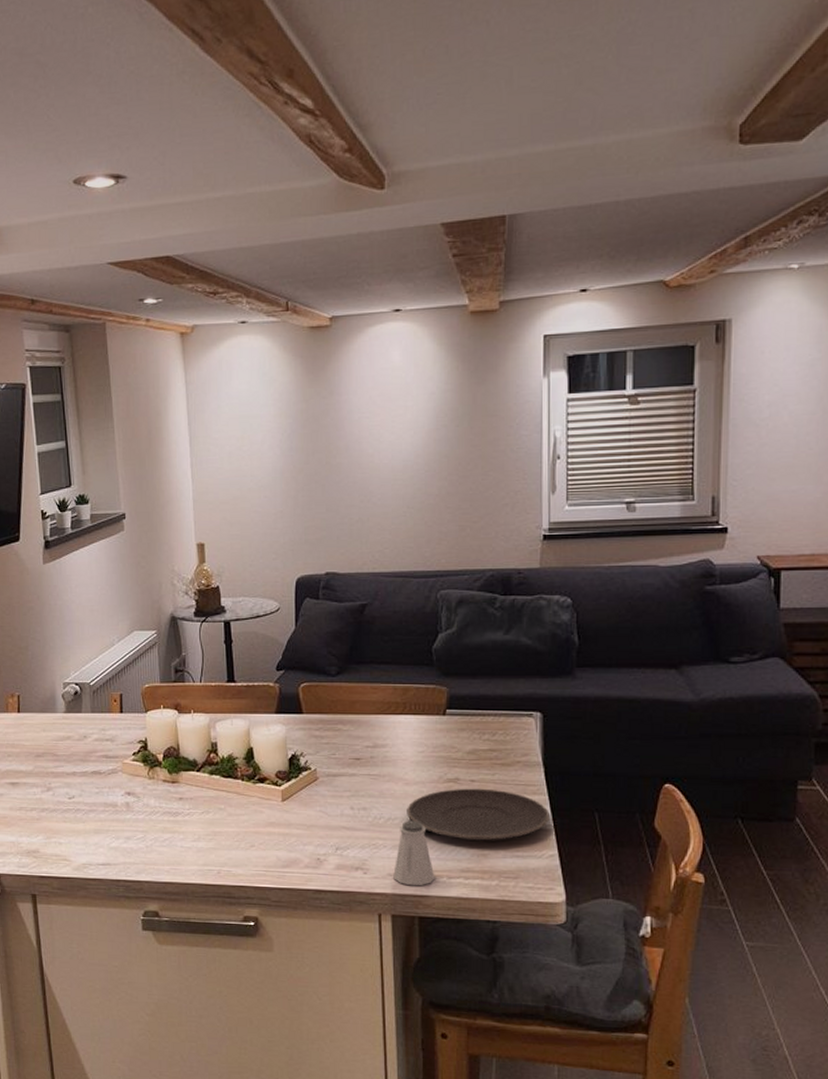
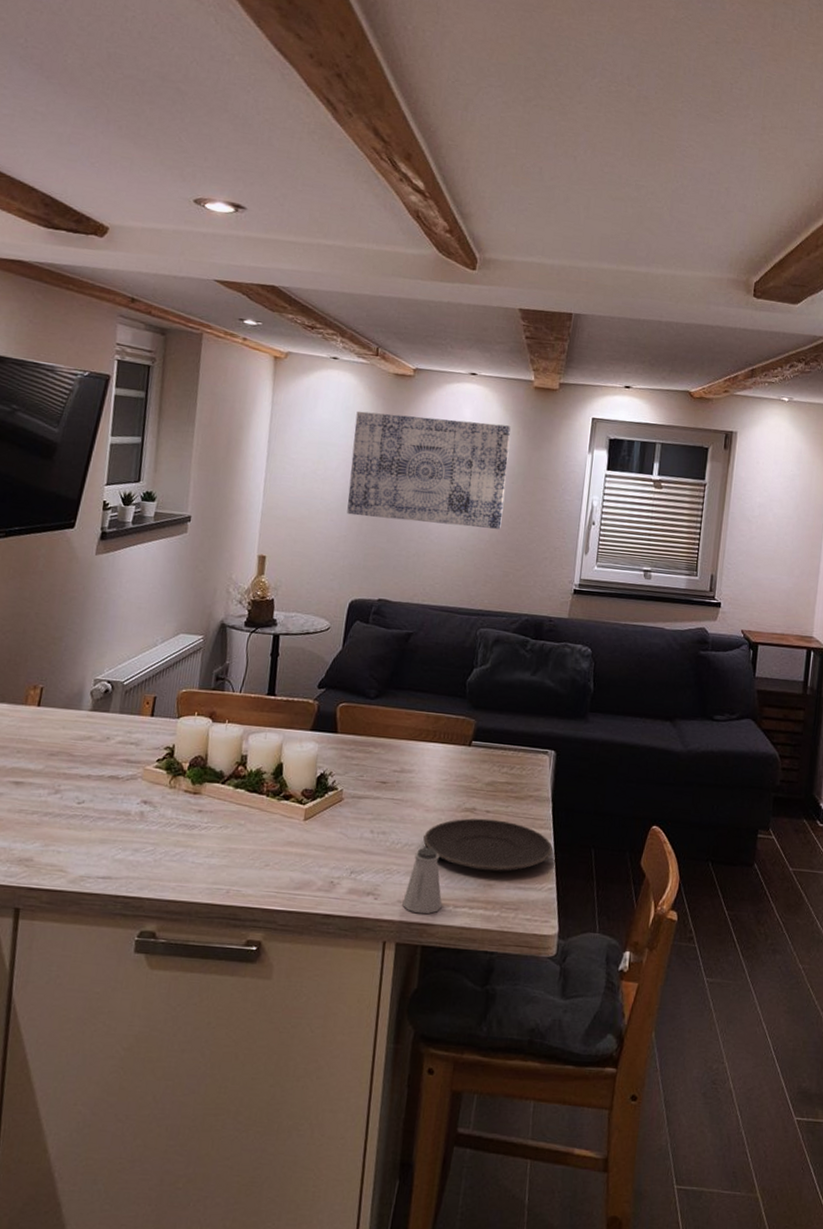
wall art: none [275,362,450,488] -> present [347,411,511,529]

